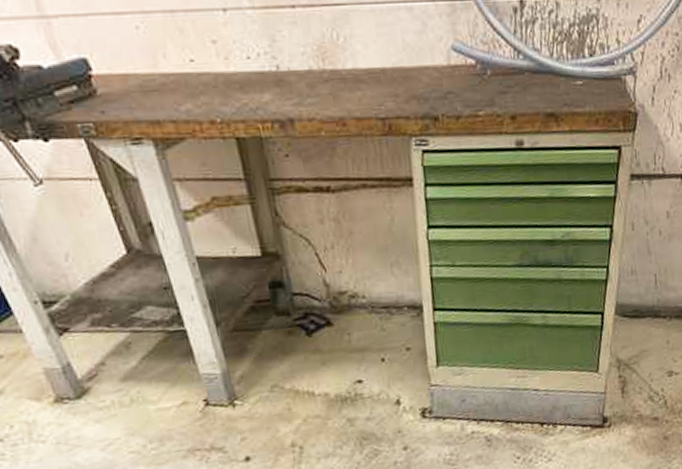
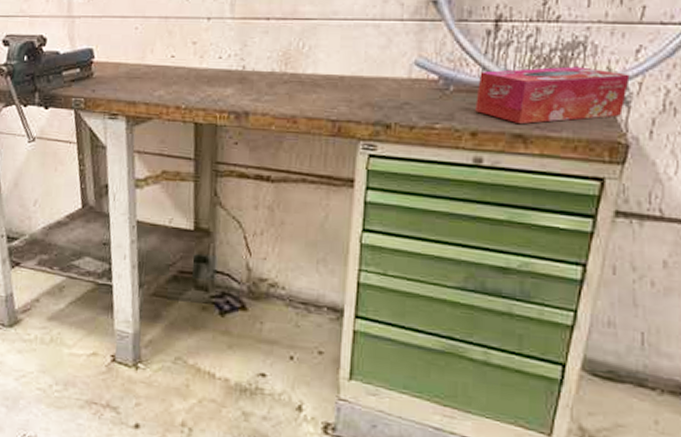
tissue box: none [511,40,635,102] -> present [475,66,630,124]

